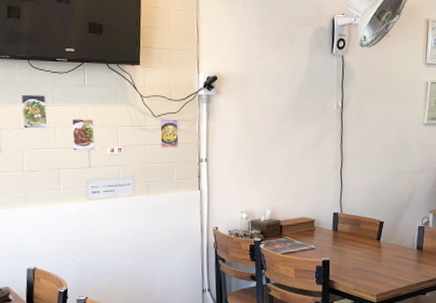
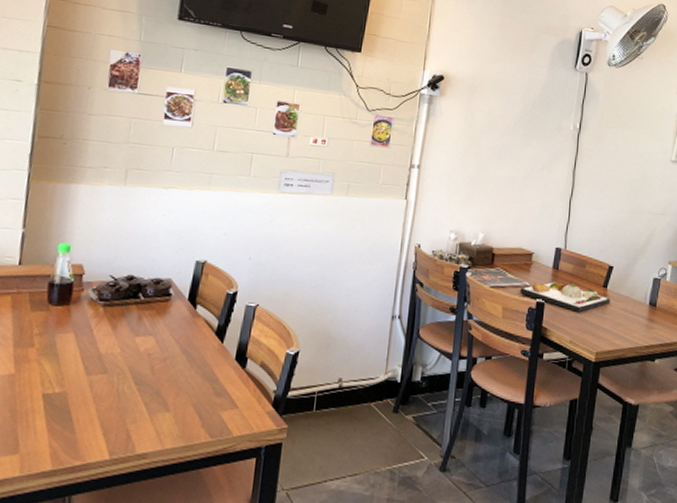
dinner plate: none [307,240,384,265] -> present [520,282,610,313]

